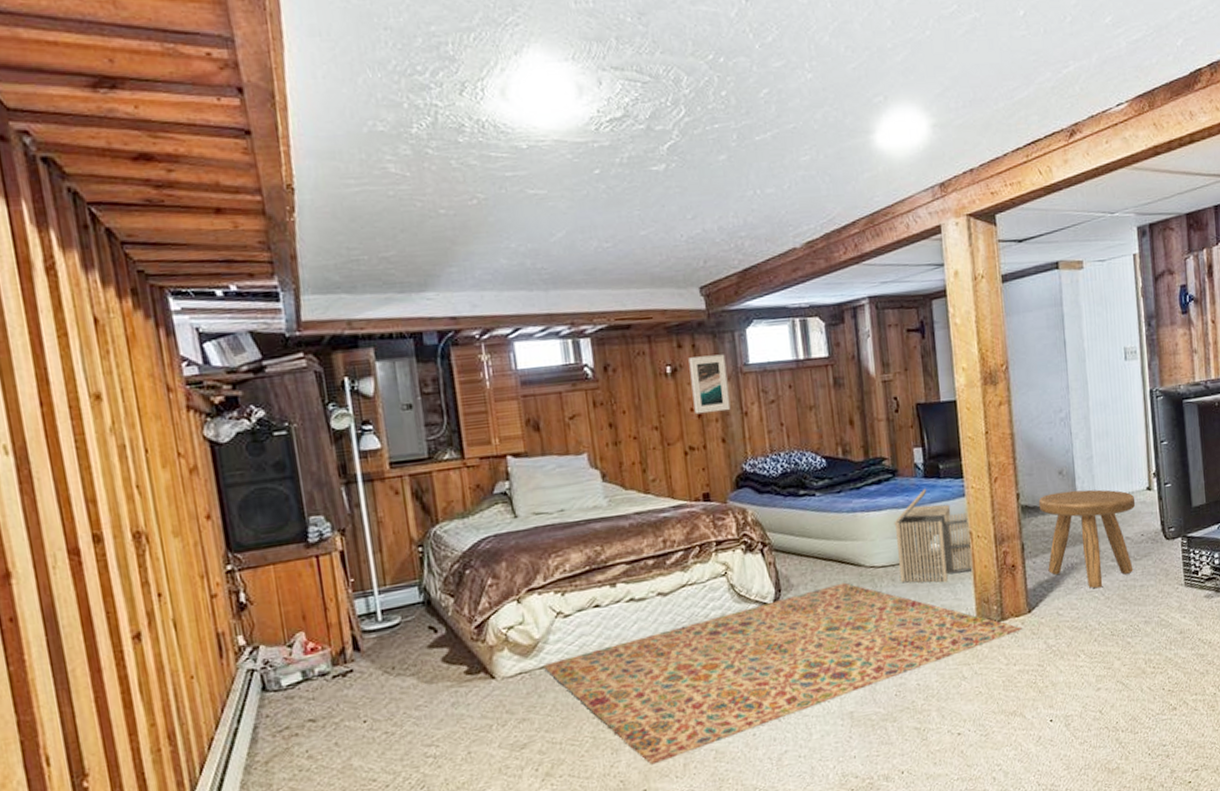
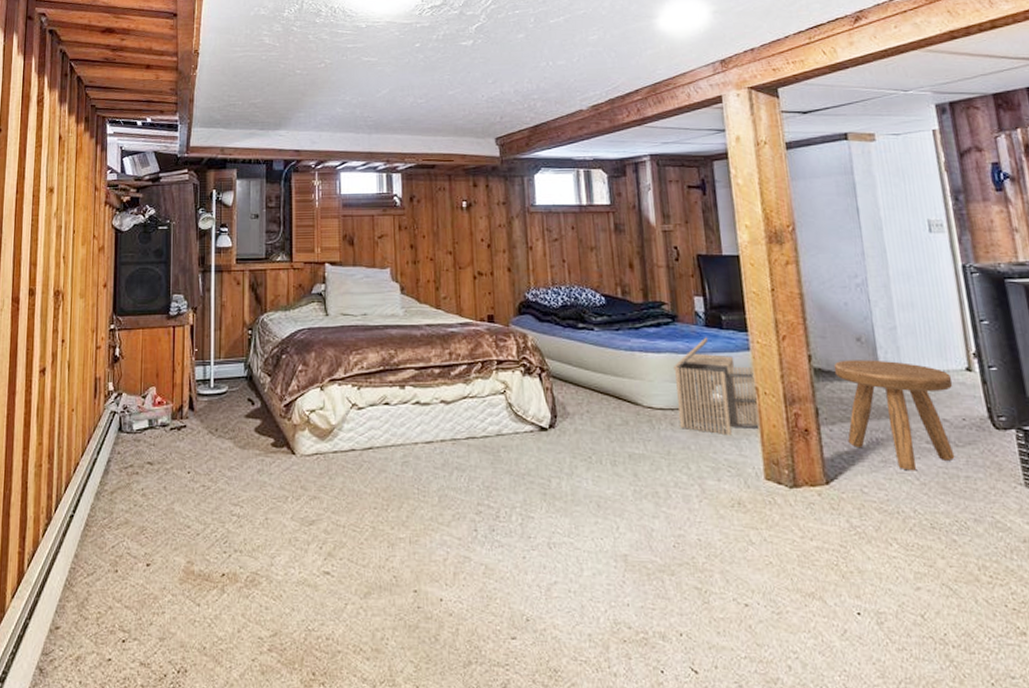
rug: present [543,582,1023,765] -> none [336,419,820,567]
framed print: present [688,354,731,415] -> none [482,195,517,245]

